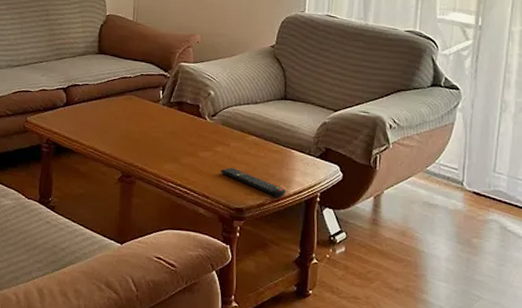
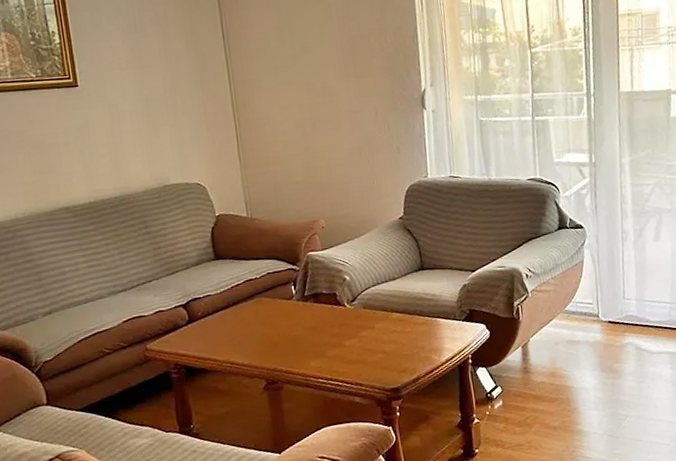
remote control: present [221,168,287,197] -> none [370,349,439,368]

